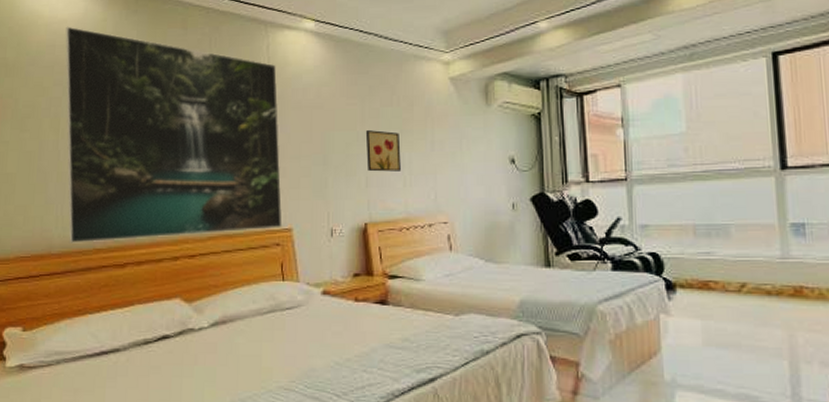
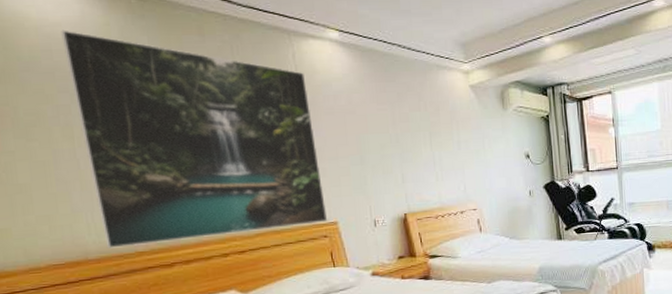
wall art: present [365,130,401,172] -> none [397,132,433,169]

